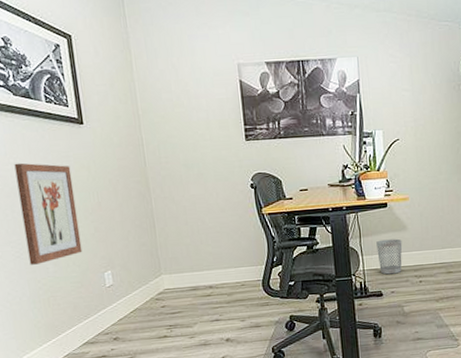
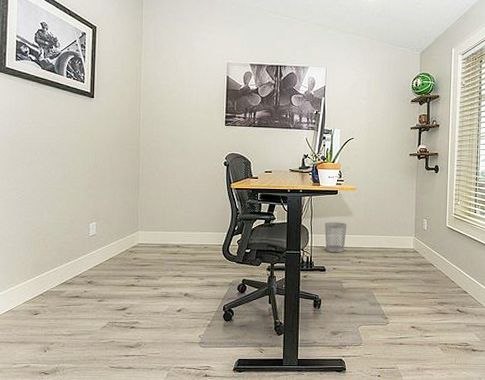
wall art: present [14,162,83,265] -> none [29,123,77,210]

